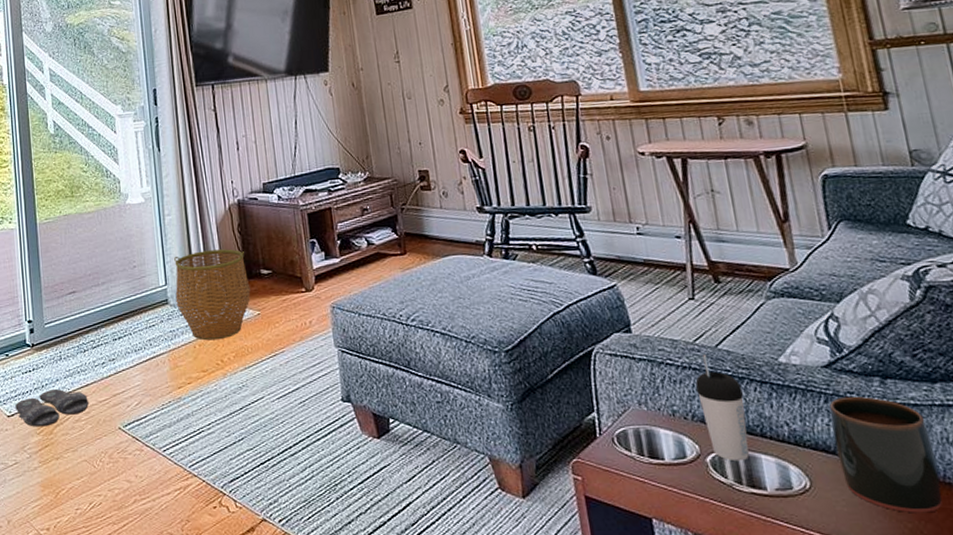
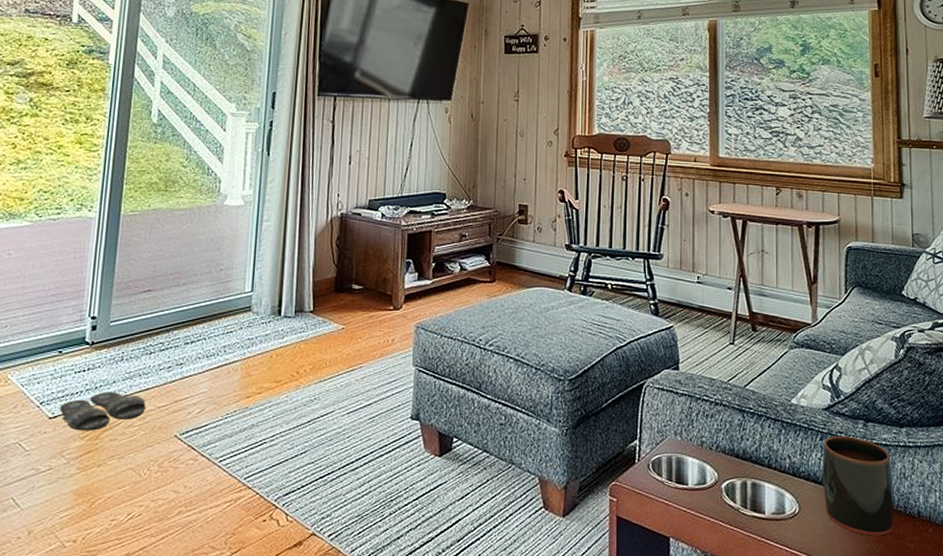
basket: present [174,249,251,341] -> none [259,260,340,351]
beverage cup: present [695,354,750,462] -> none [722,392,759,488]

